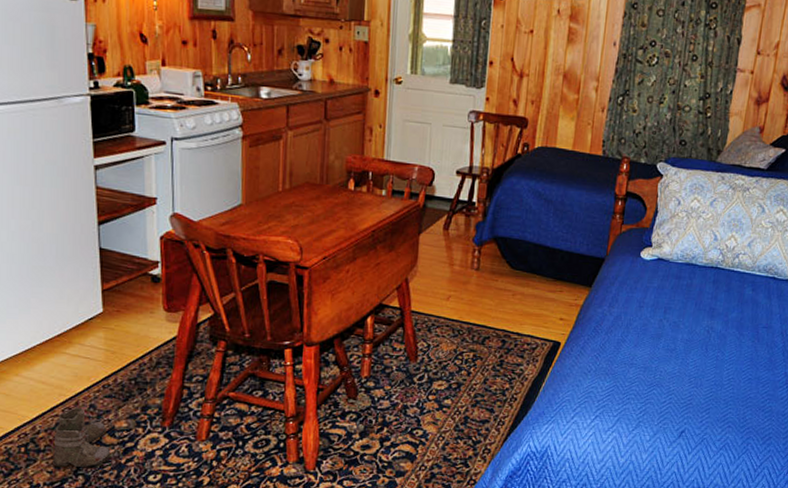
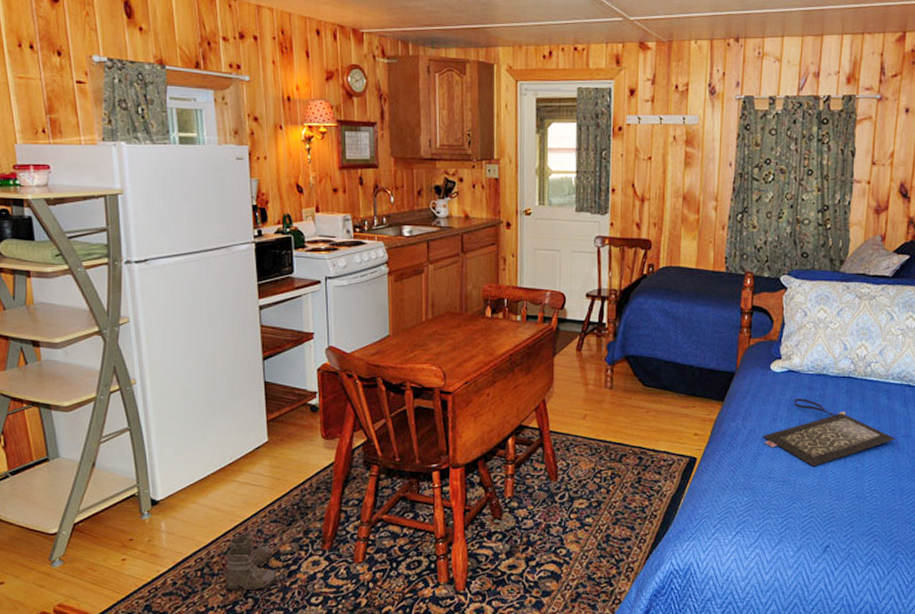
clutch bag: none [628,286,757,354] -> present [763,398,896,467]

